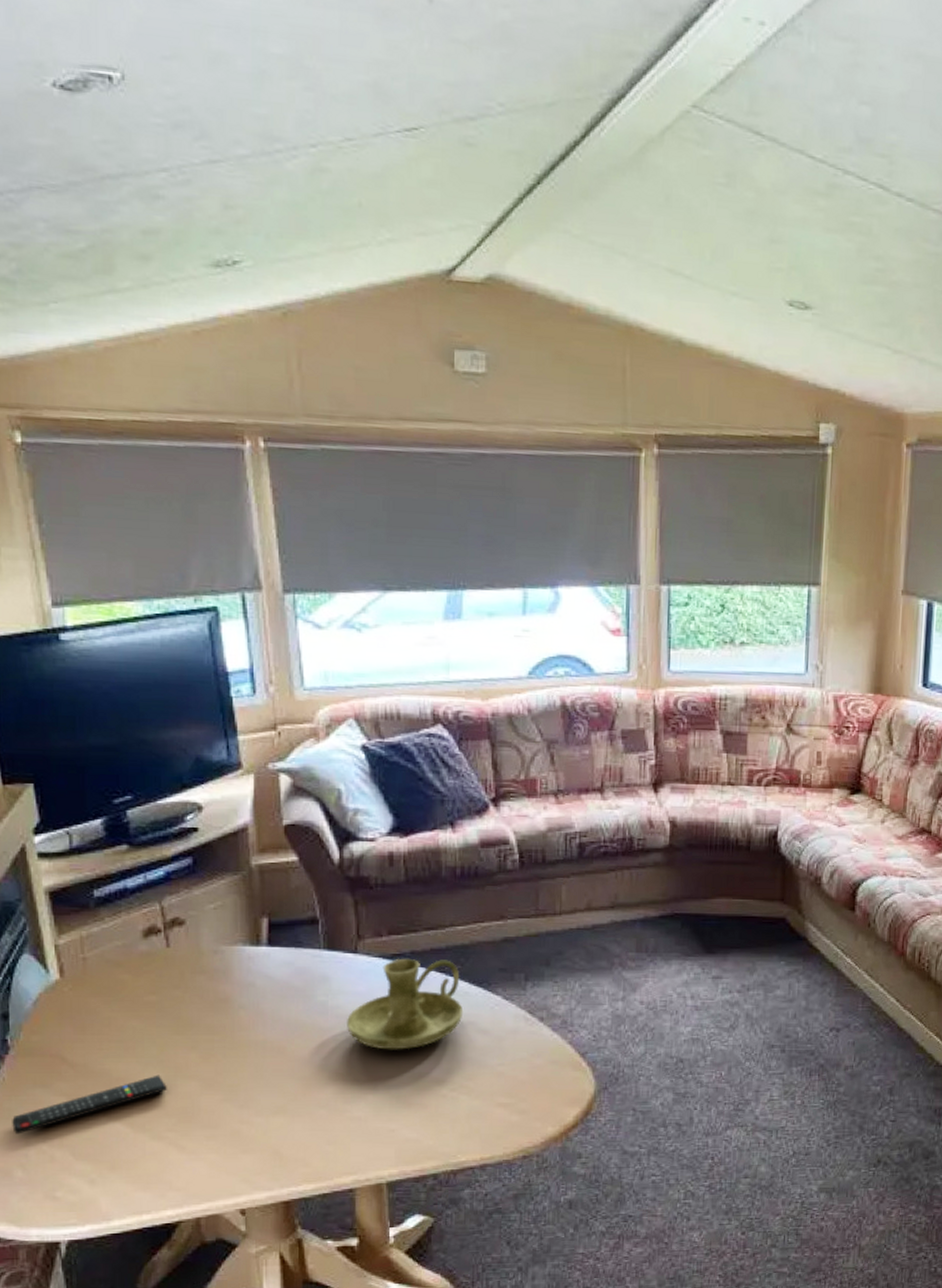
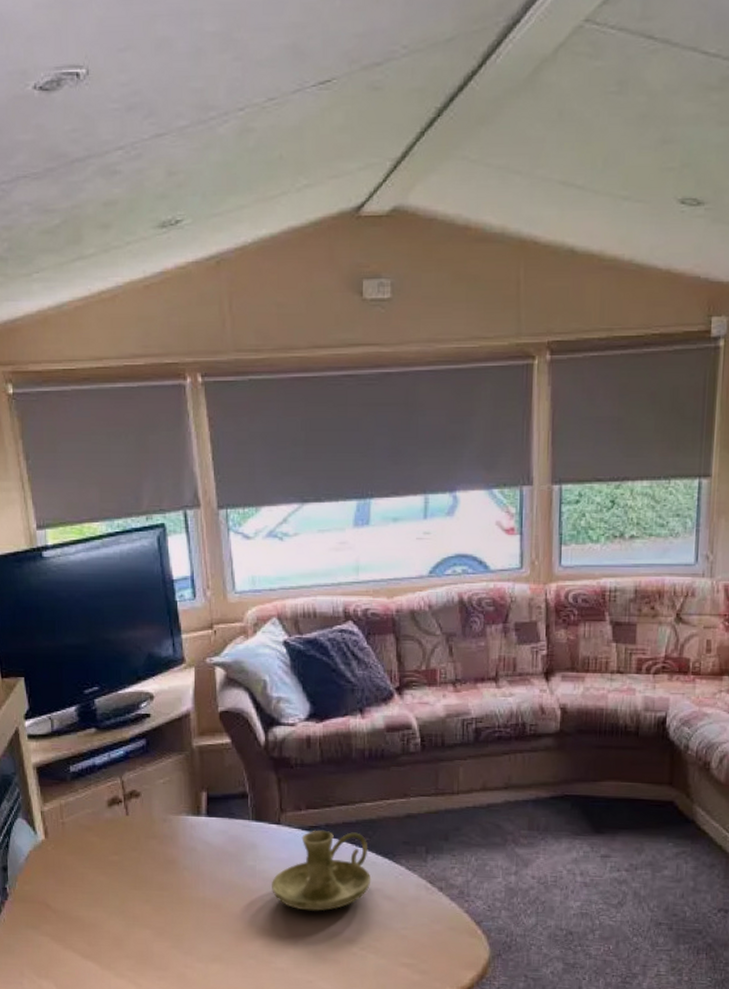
remote control: present [12,1074,167,1134] -> none [10,922,127,966]

